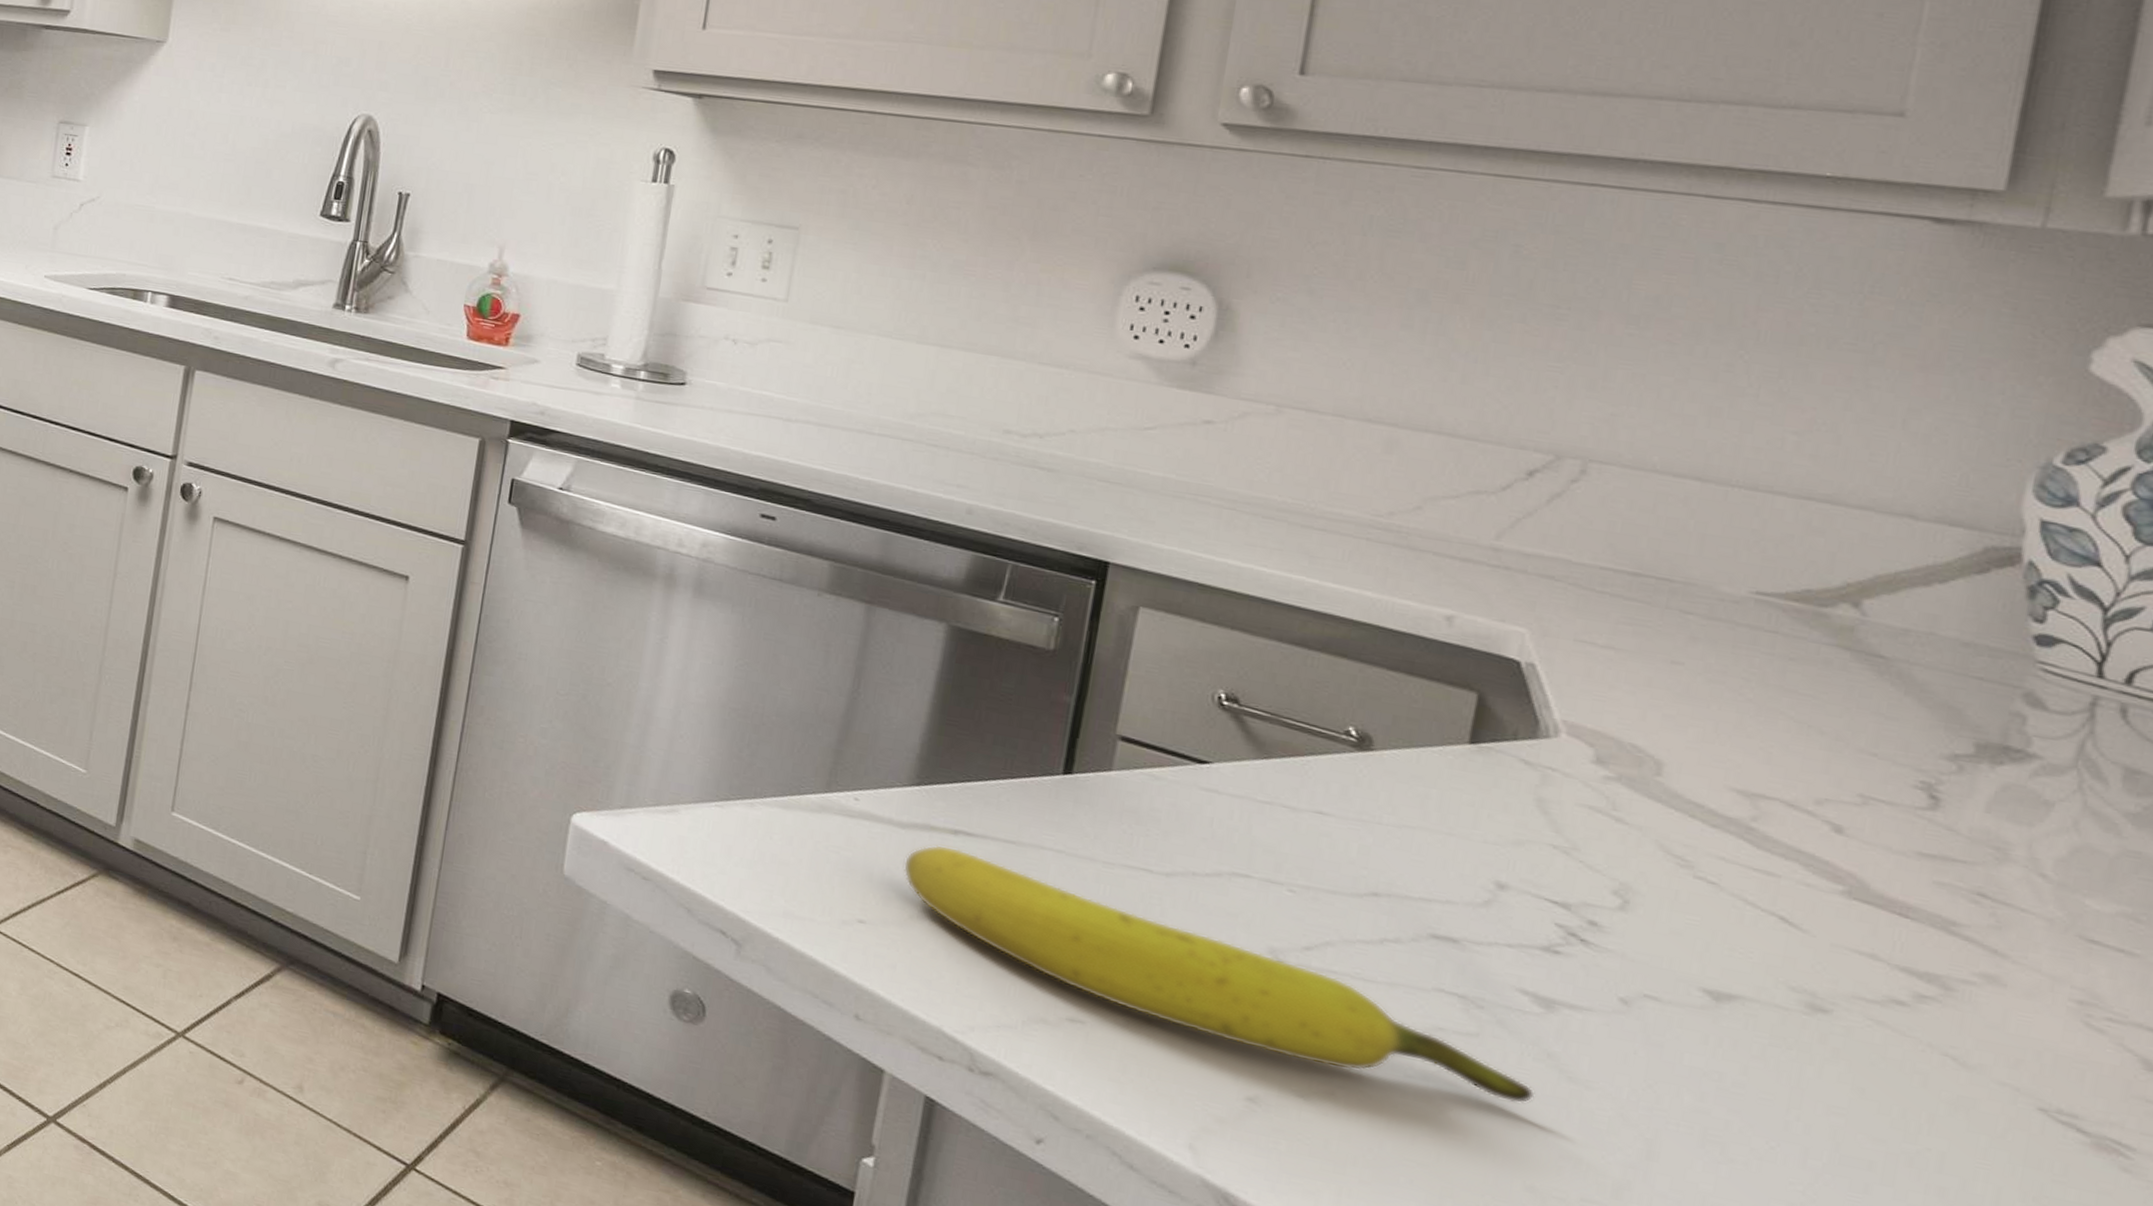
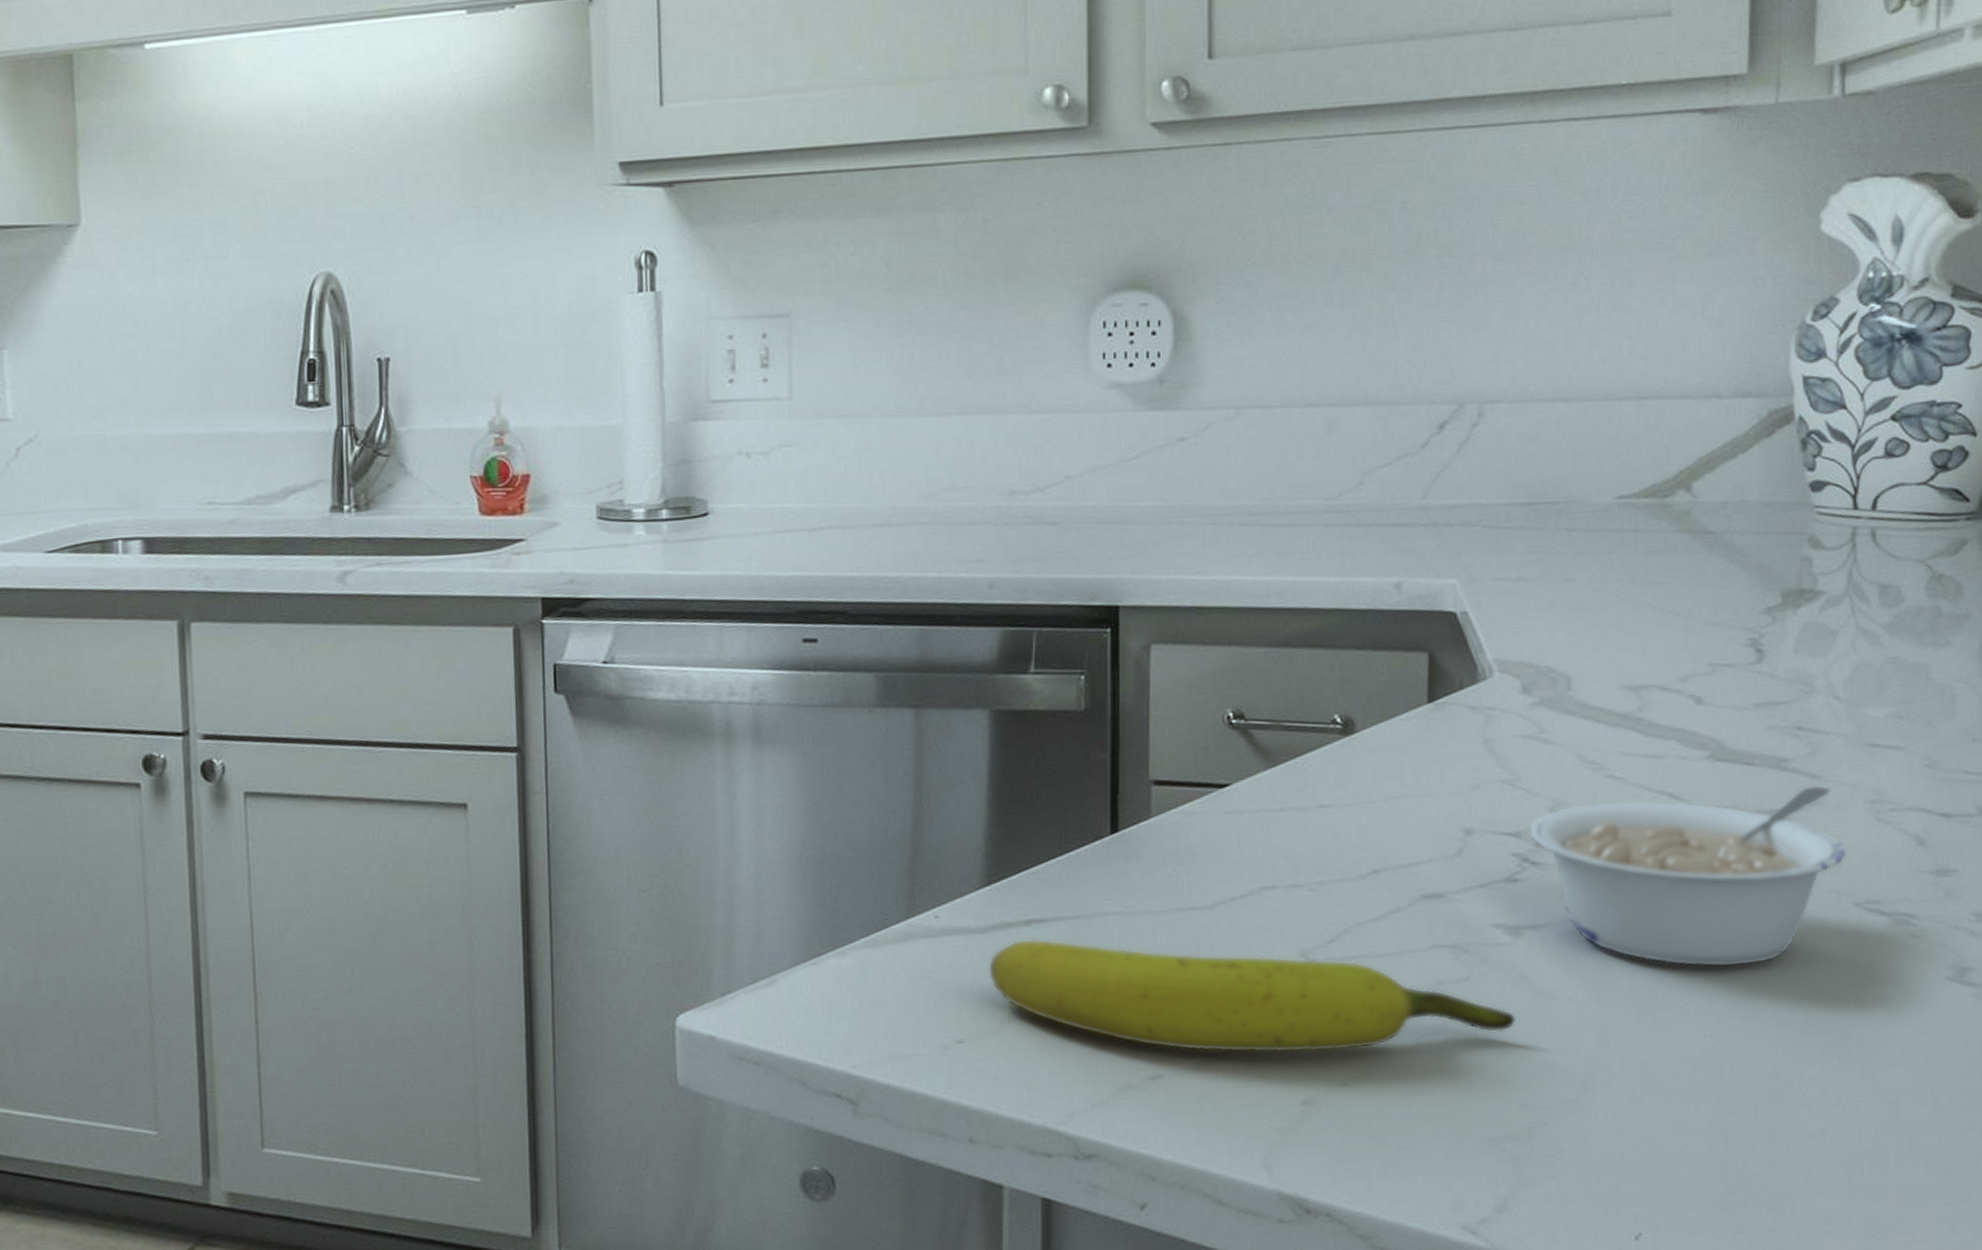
legume: none [1580,892,2034,1137] -> present [1528,784,1847,968]

